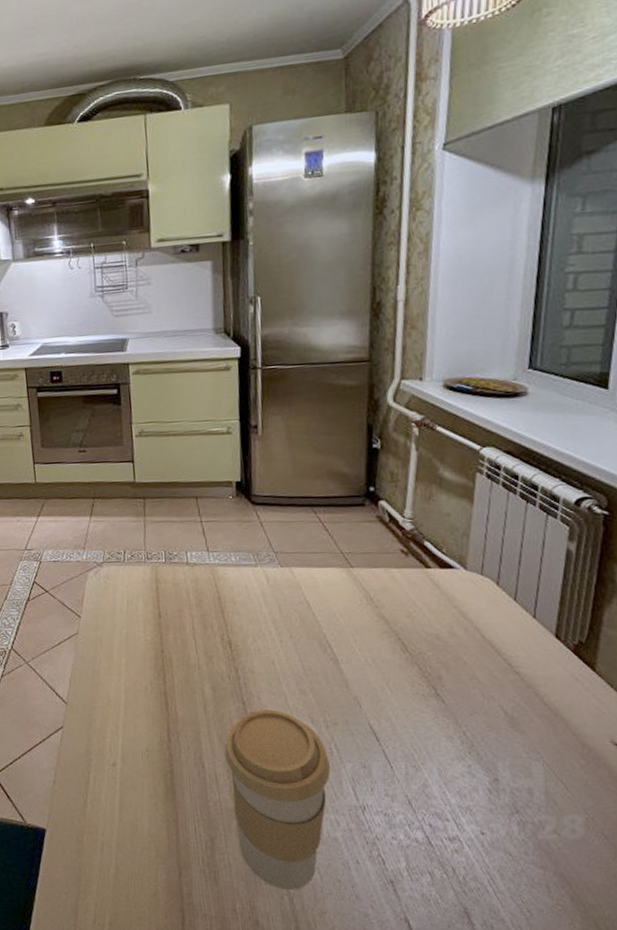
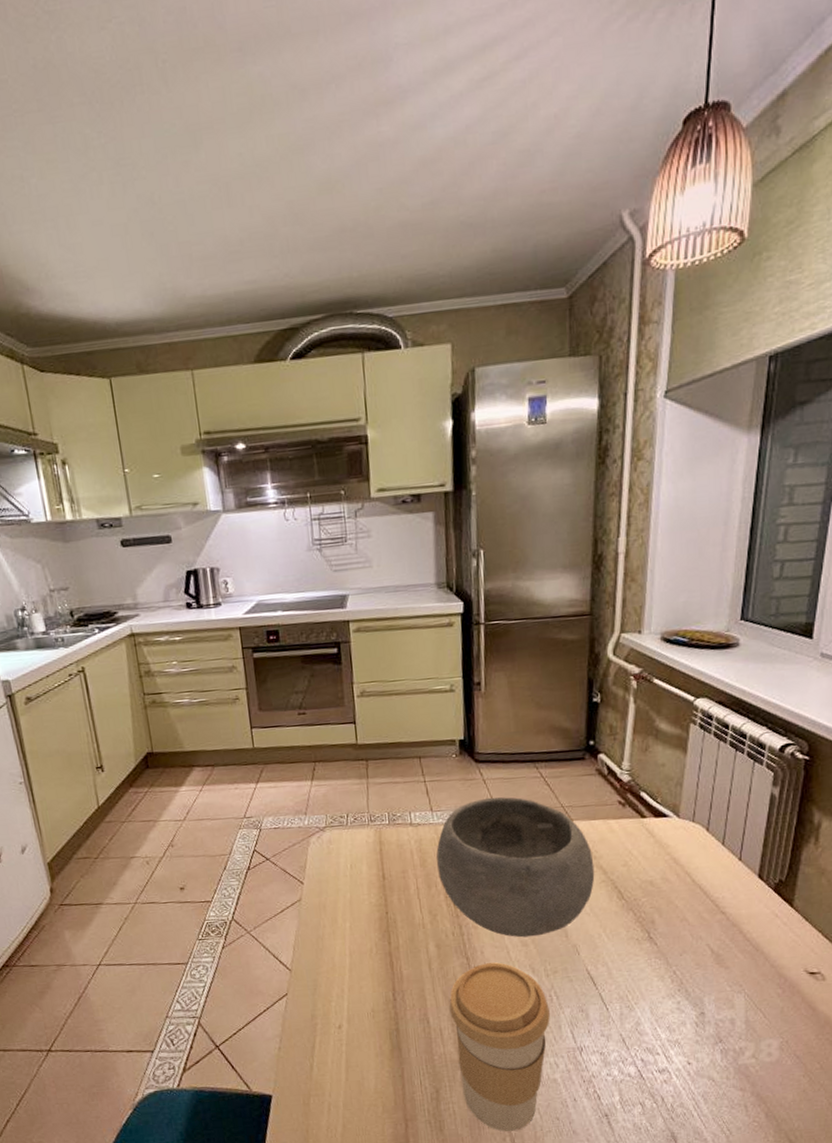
bowl: none [212,540,377,686] -> present [436,797,595,938]

